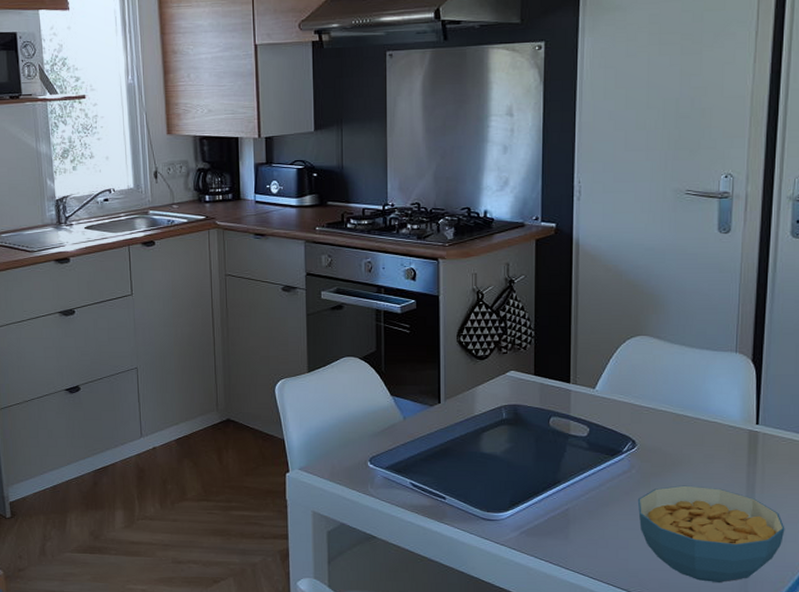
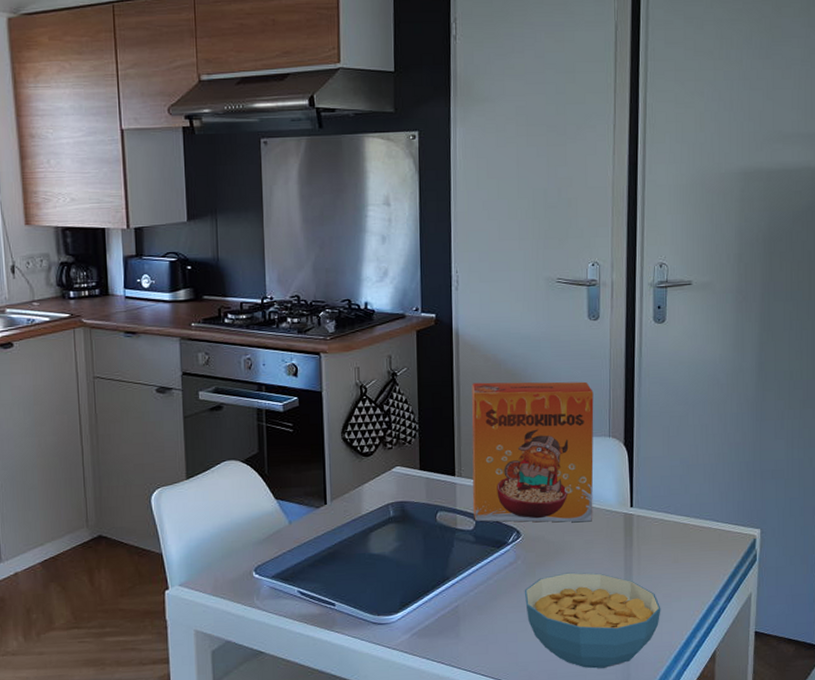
cereal box: none [587,292,721,436] -> present [471,381,594,523]

